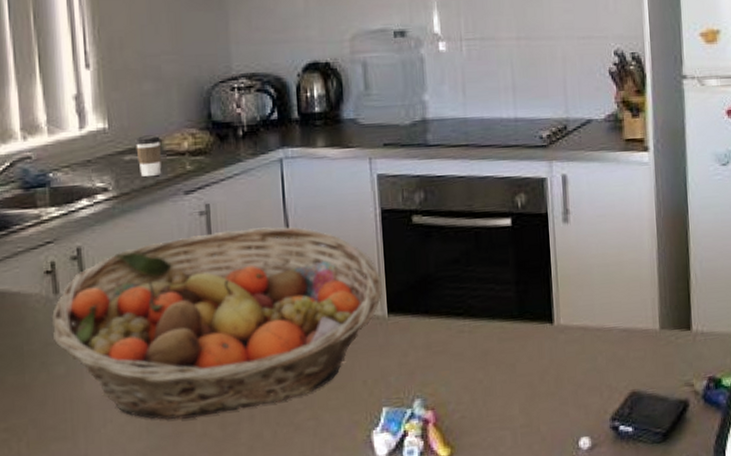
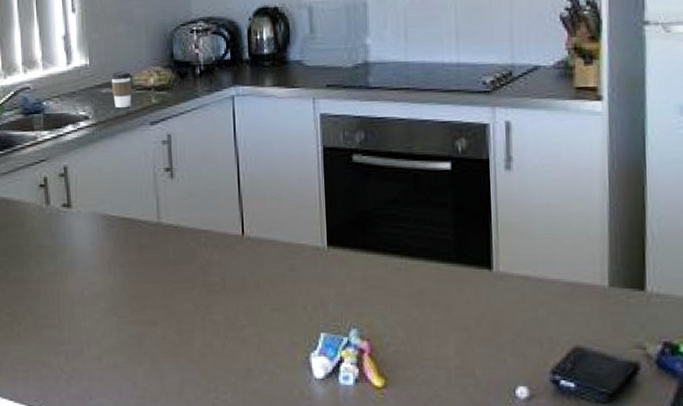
fruit basket: present [51,226,383,420] -> none [44,158,324,323]

